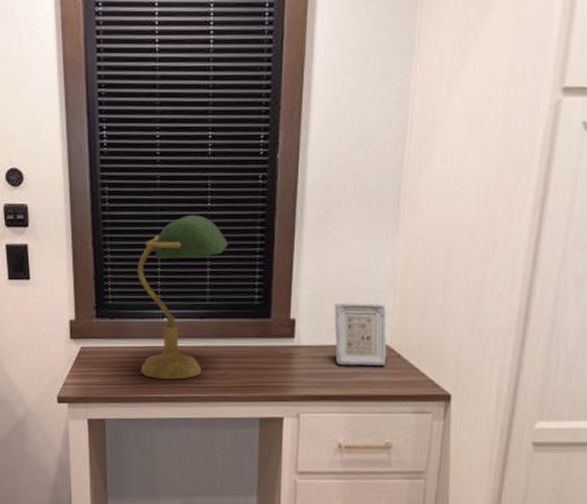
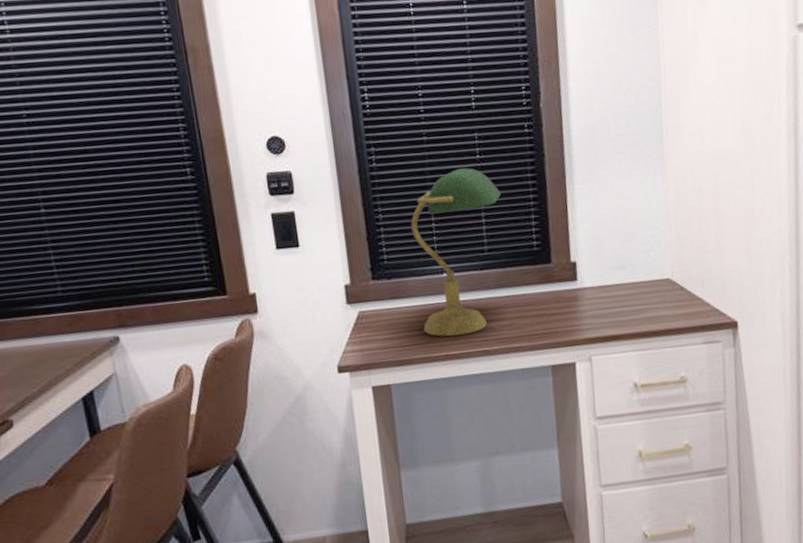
picture frame: present [334,303,387,366] -> none [613,238,670,303]

